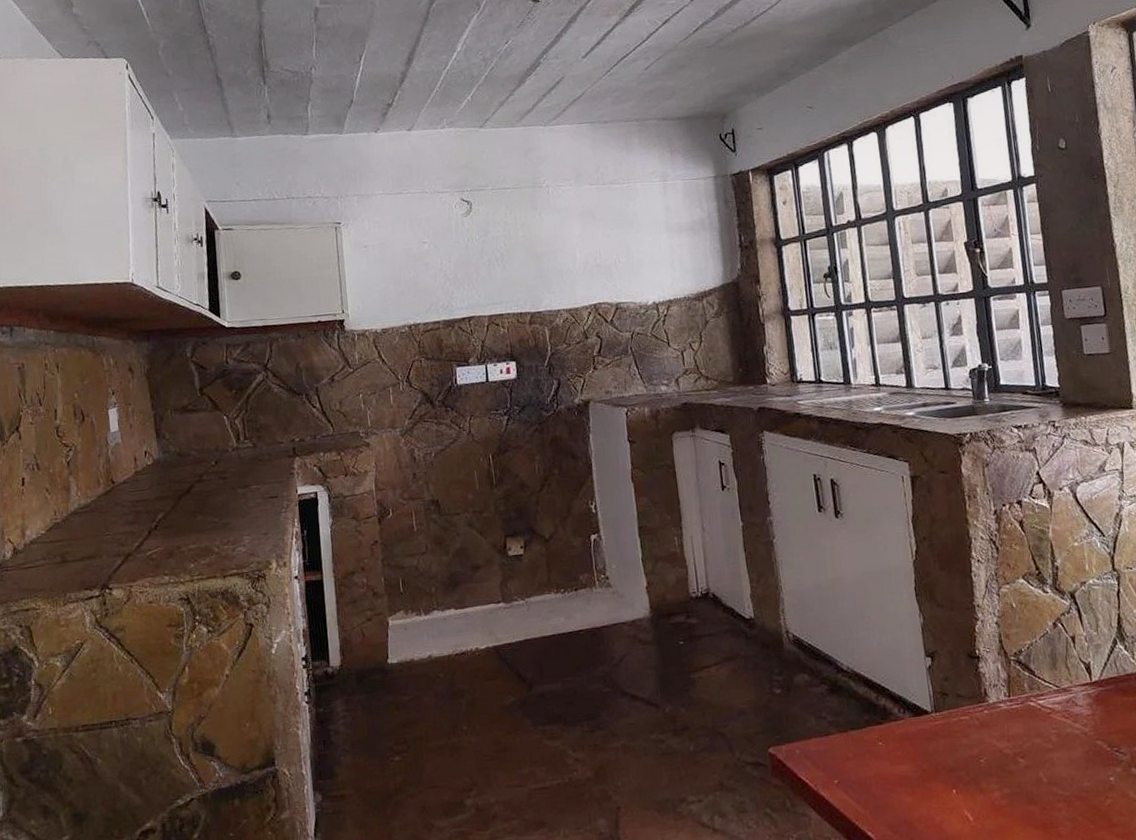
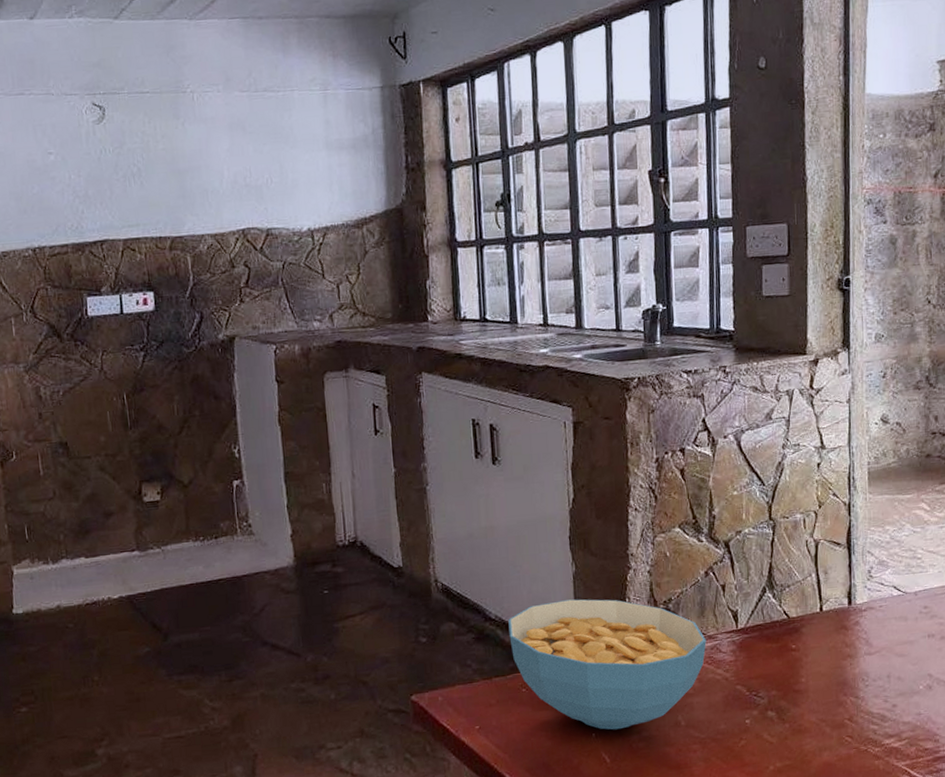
cereal bowl: none [860,650,1062,786] -> present [508,599,707,730]

